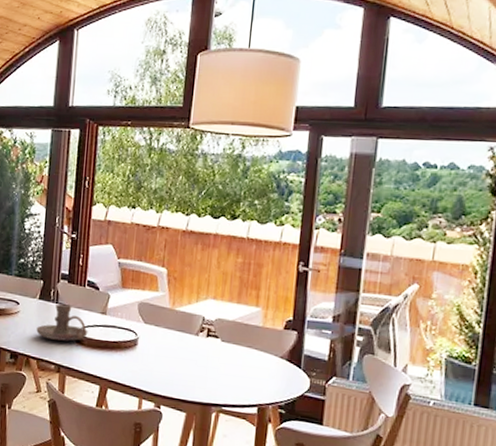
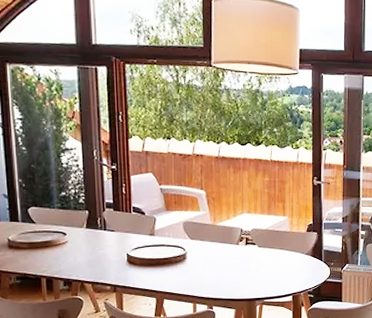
candle holder: present [36,303,88,342] -> none [87,230,139,263]

